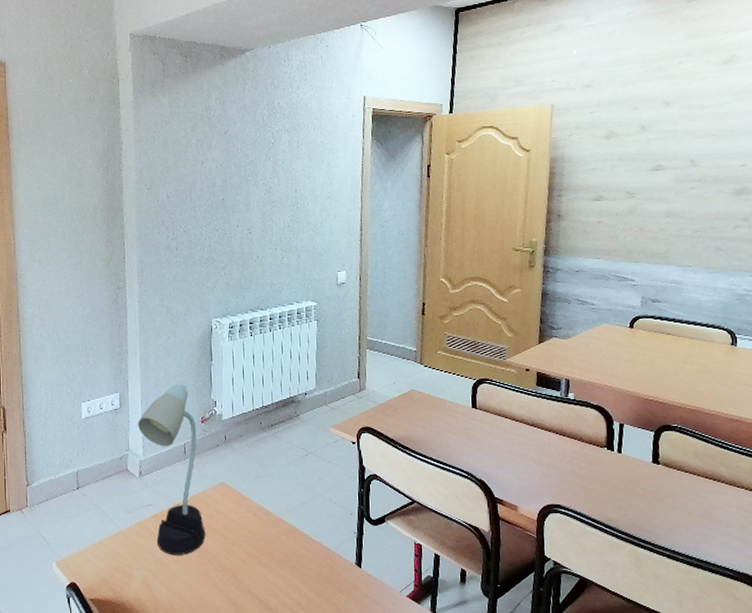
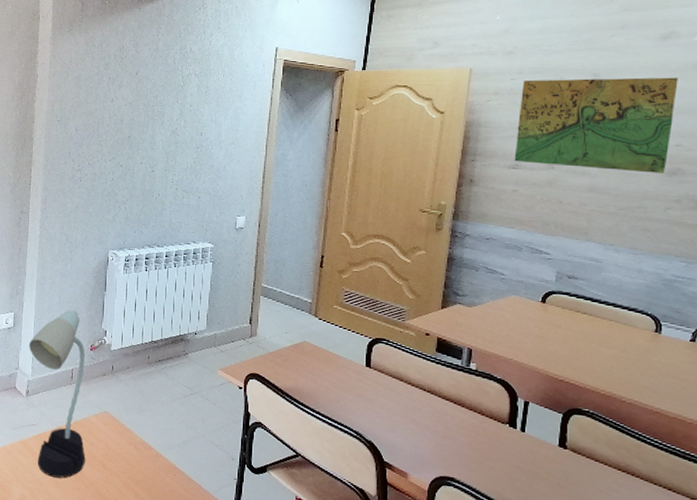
map: none [597,100,740,194] -> present [514,77,678,174]

